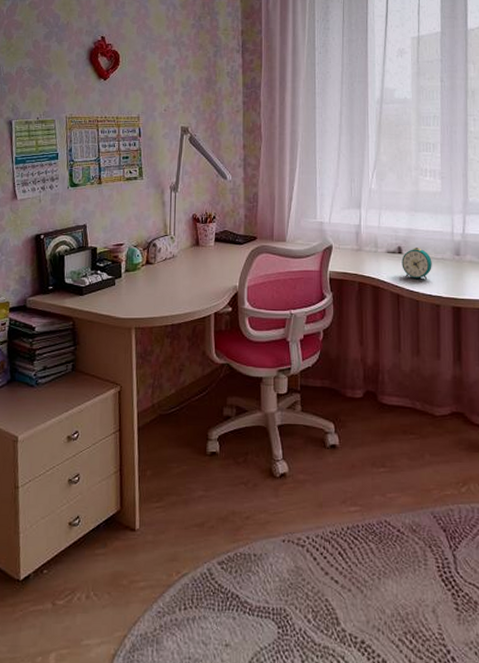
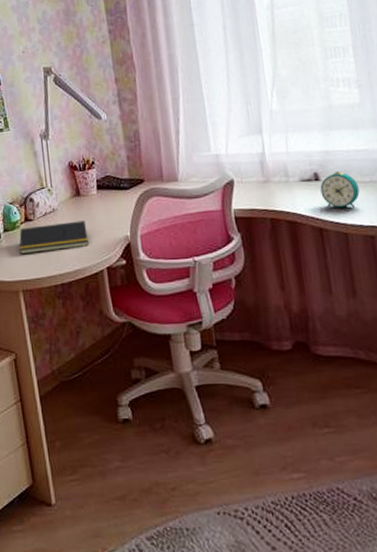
notepad: none [137,268,201,295] -> present [19,220,89,255]

